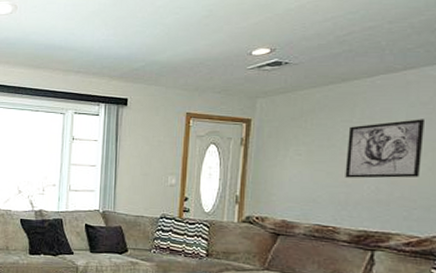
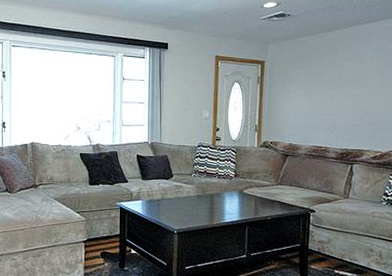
wall art: present [345,119,426,178] -> none [332,61,384,108]

